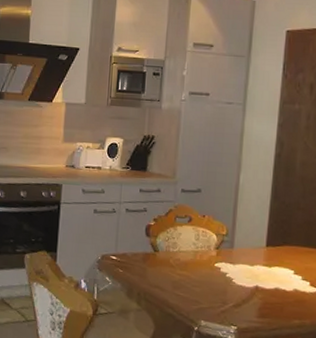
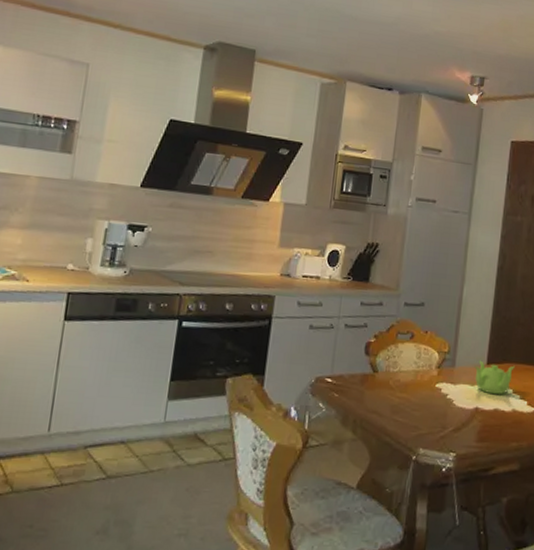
teapot: none [253,242,295,275] -> present [474,360,515,395]

